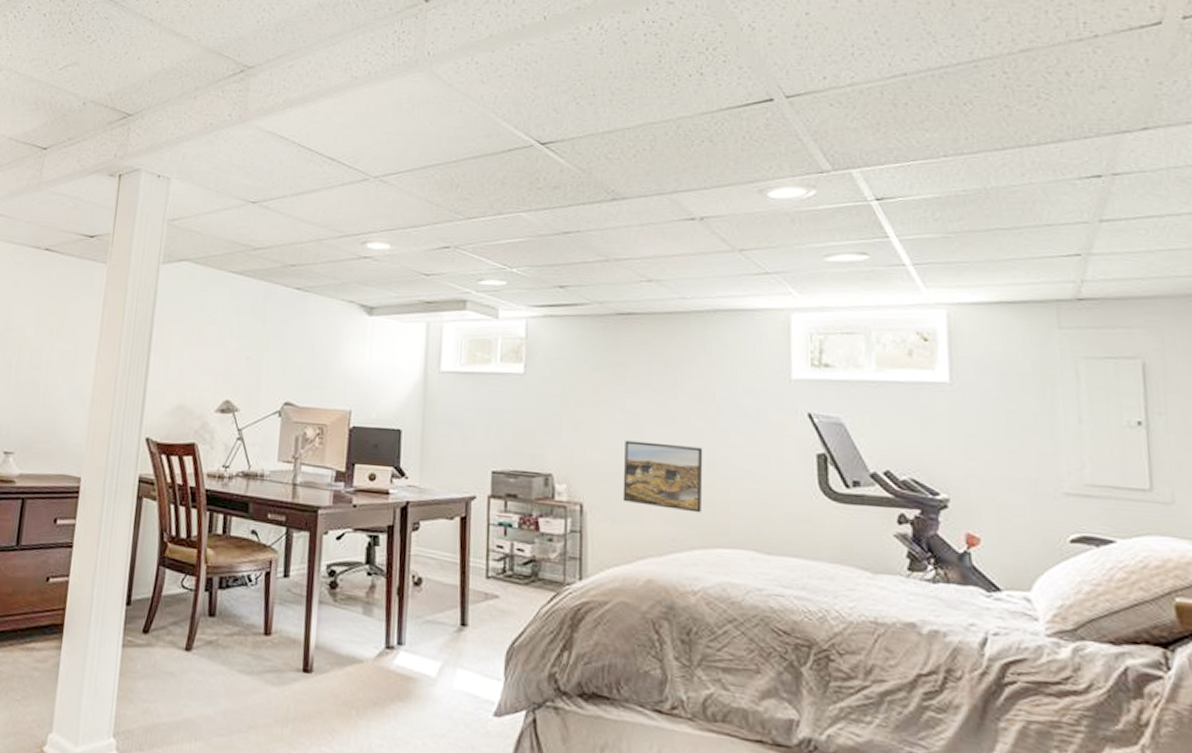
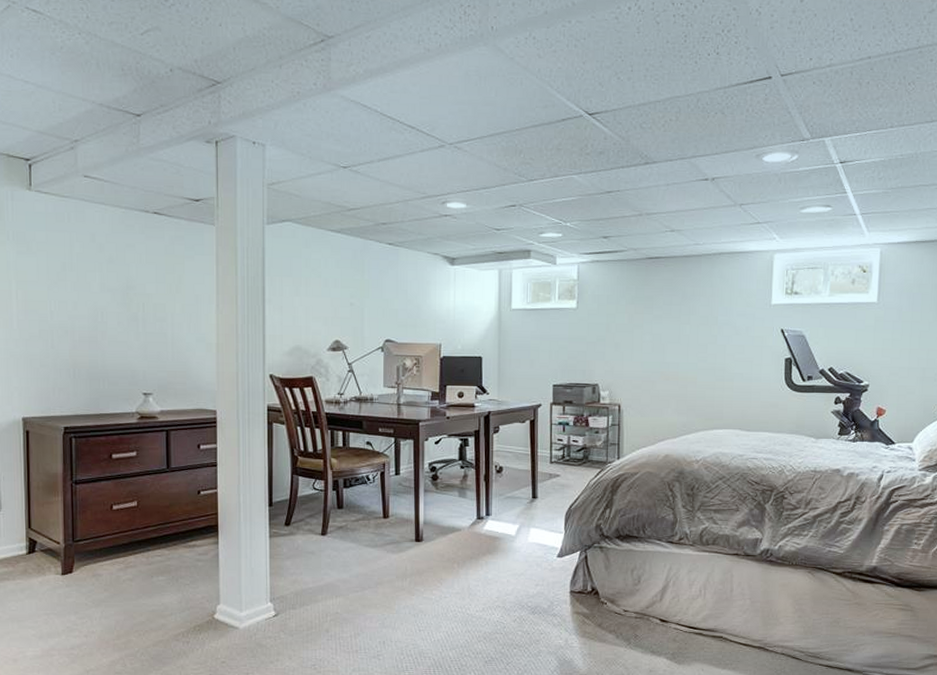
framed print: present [622,440,703,513] -> none [649,356,707,406]

